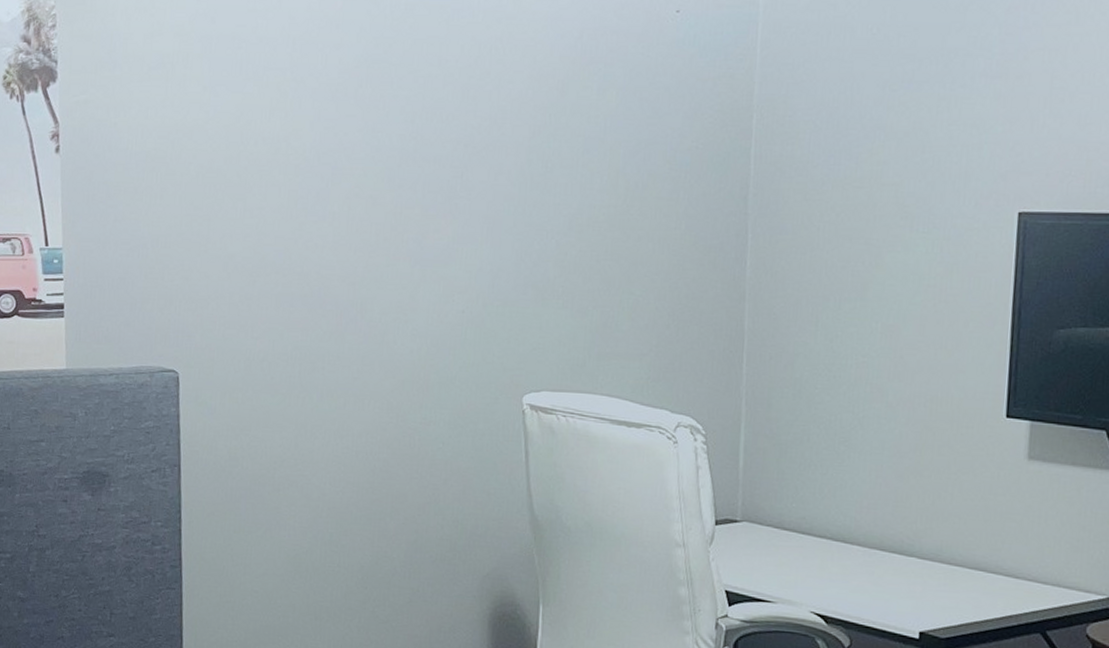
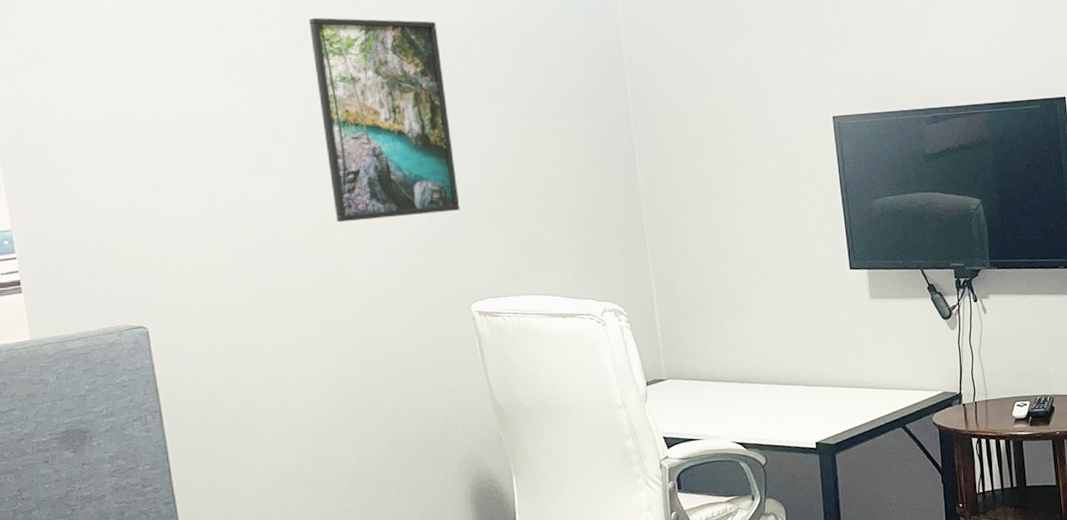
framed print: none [388,35,533,282] -> present [308,17,460,223]

